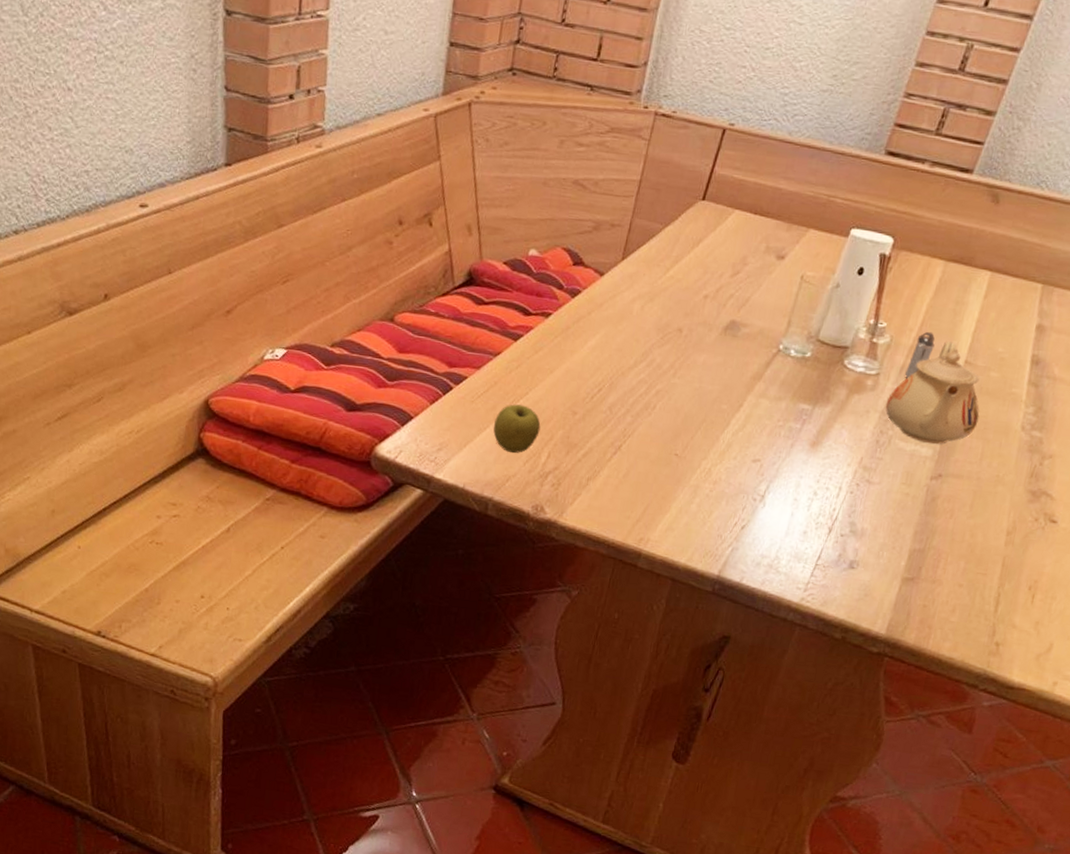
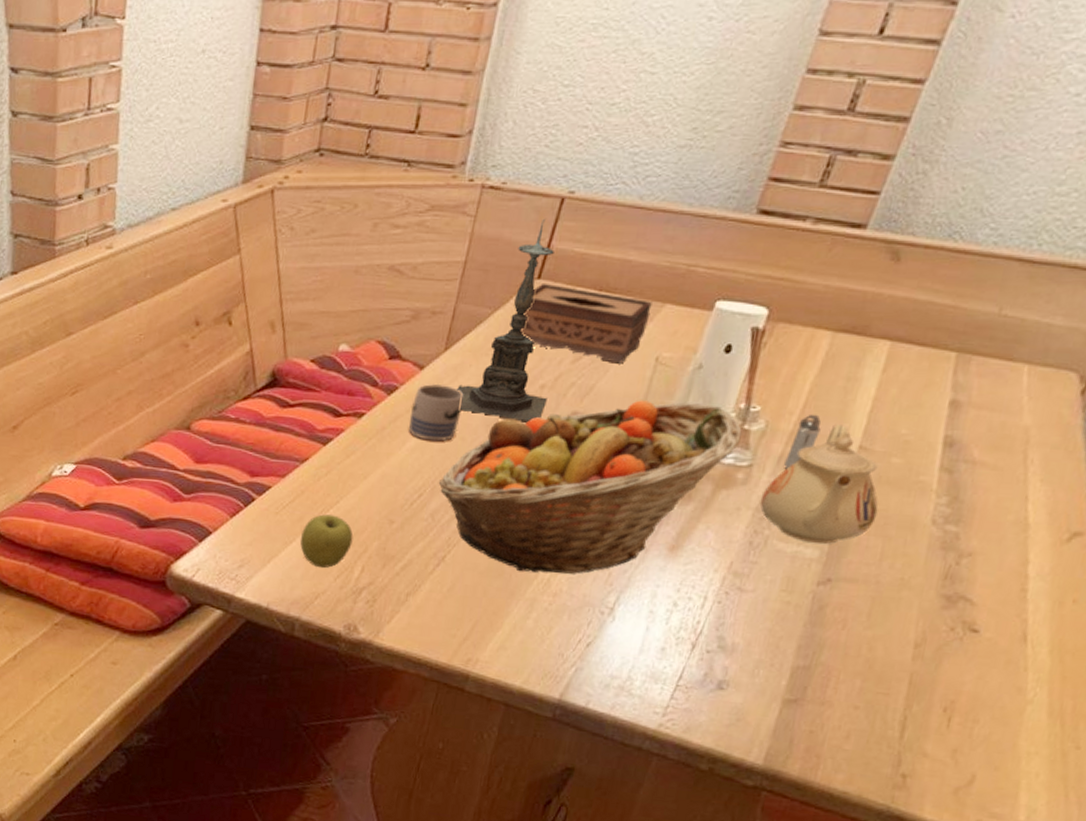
mug: none [590,289,638,342] -> present [409,383,464,442]
fruit basket: none [615,312,871,465] -> present [438,400,742,574]
candle holder: none [632,146,717,327] -> present [457,218,554,422]
tissue box: none [686,205,799,280] -> present [519,284,653,364]

